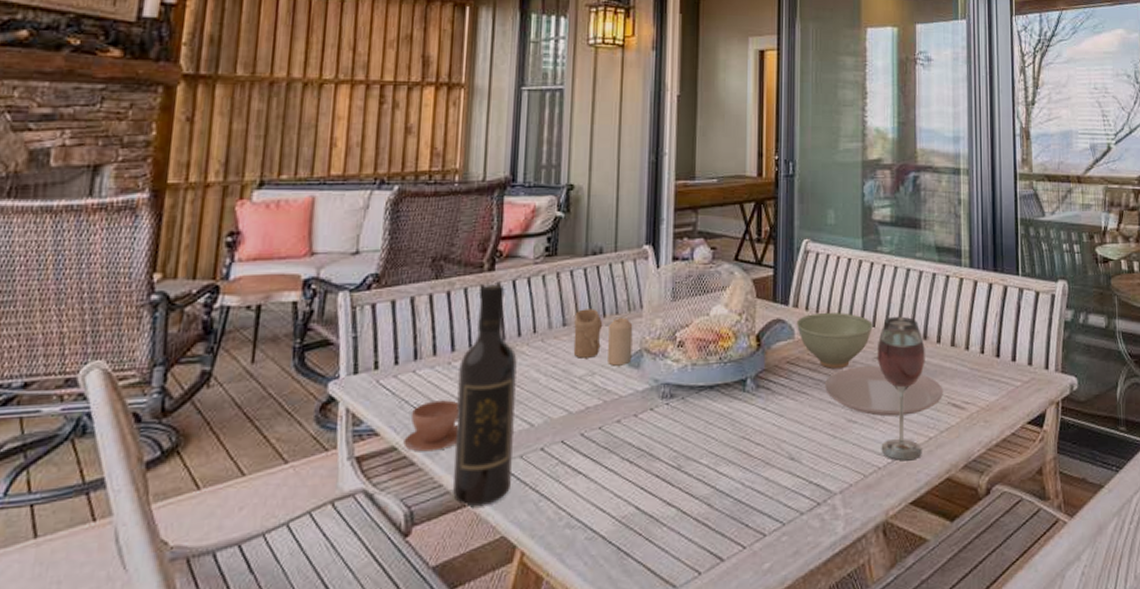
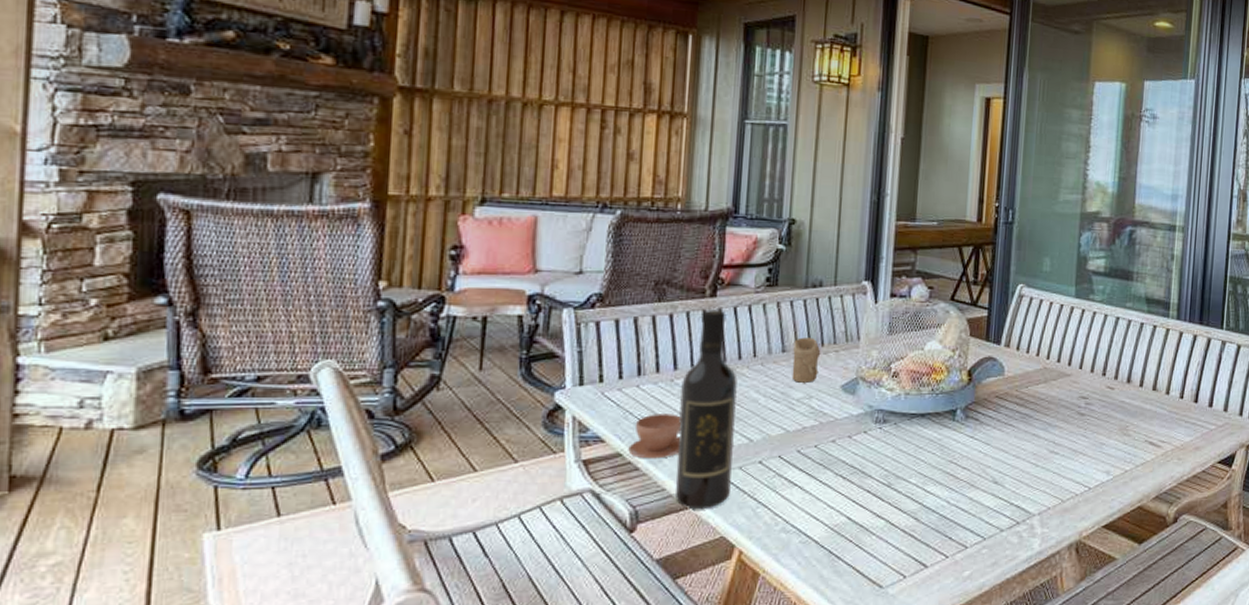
candle: present [608,317,633,366] -> none [825,347,850,391]
bowl: present [796,312,874,369] -> none [1006,353,1081,404]
plate: present [824,366,944,417] -> none [1030,404,1142,450]
wineglass: present [877,316,925,461] -> none [1079,360,1128,490]

